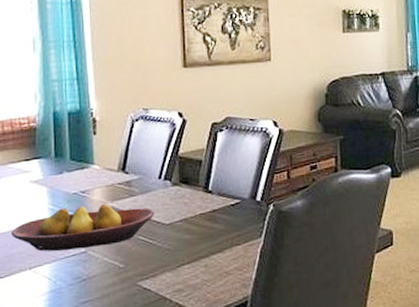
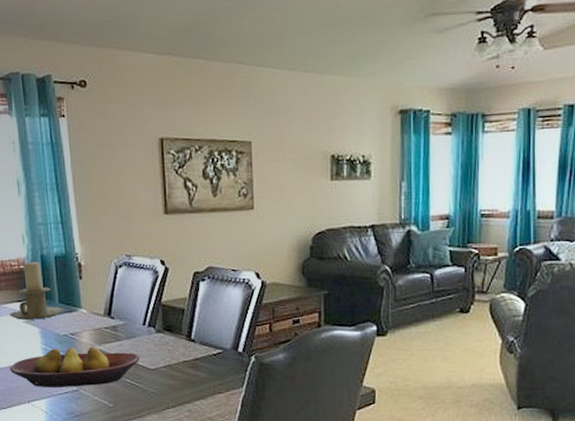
candle holder: none [15,119,75,180] -> present [9,262,64,320]

